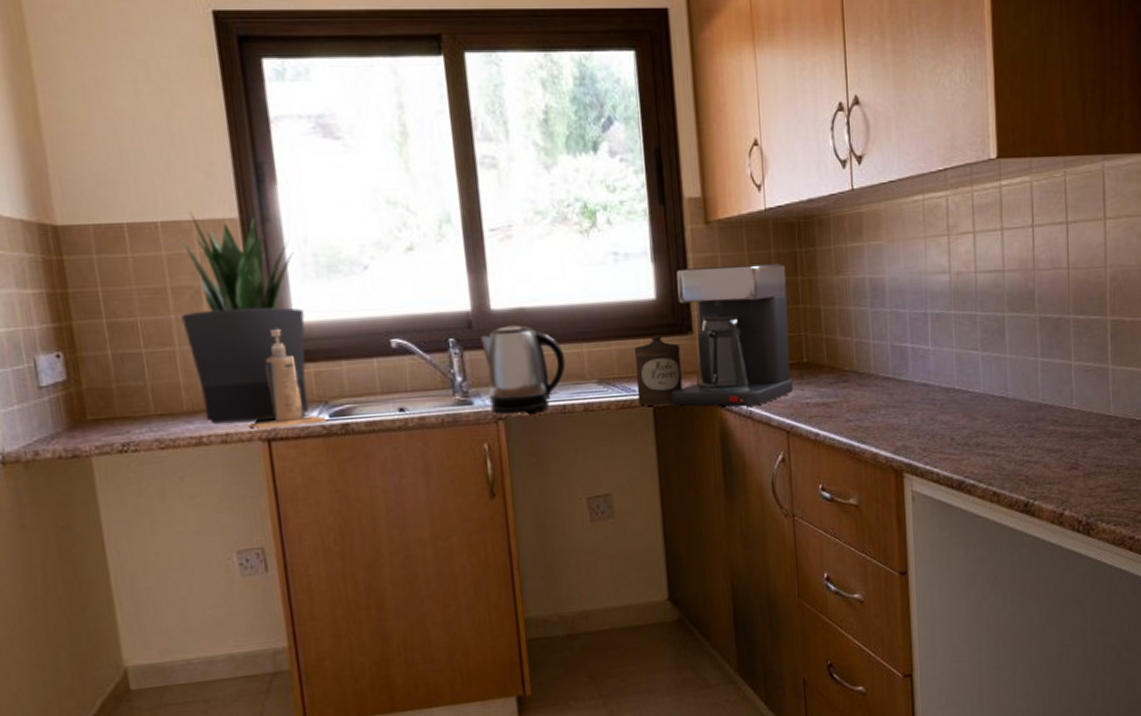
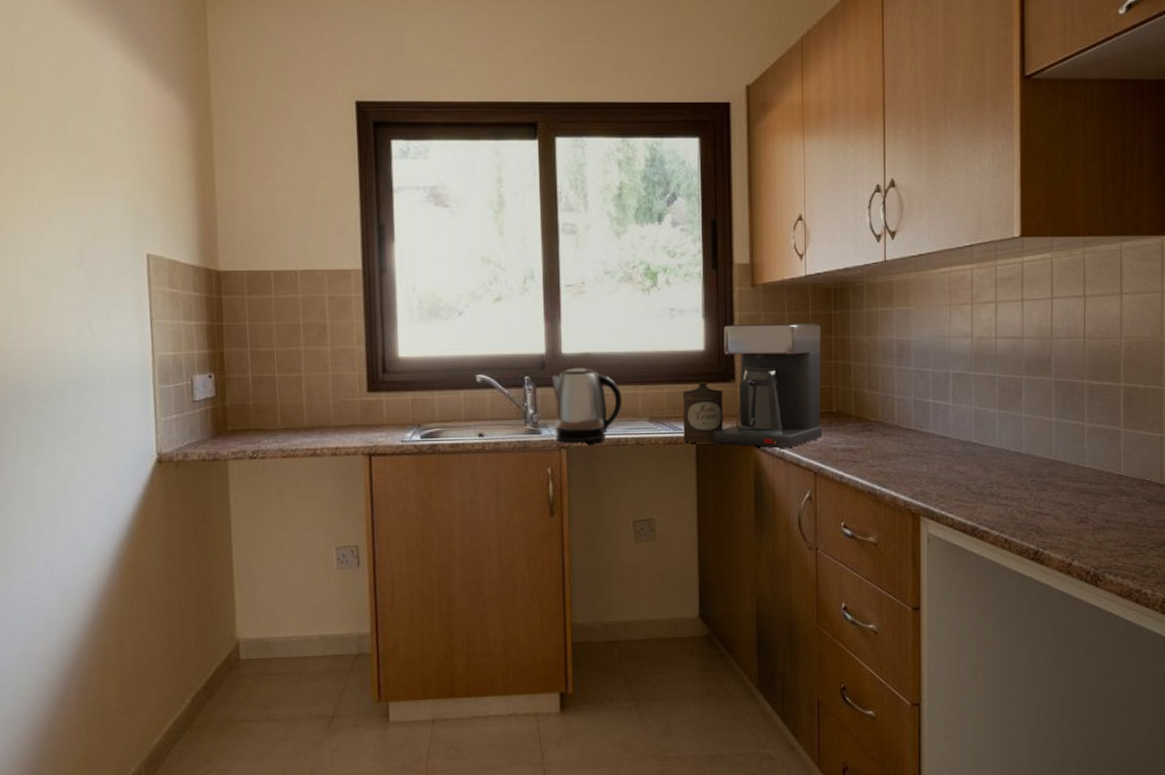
planter: present [177,211,310,425] -> none [309,262,407,440]
soap dispenser: present [248,328,327,429] -> none [354,361,418,444]

